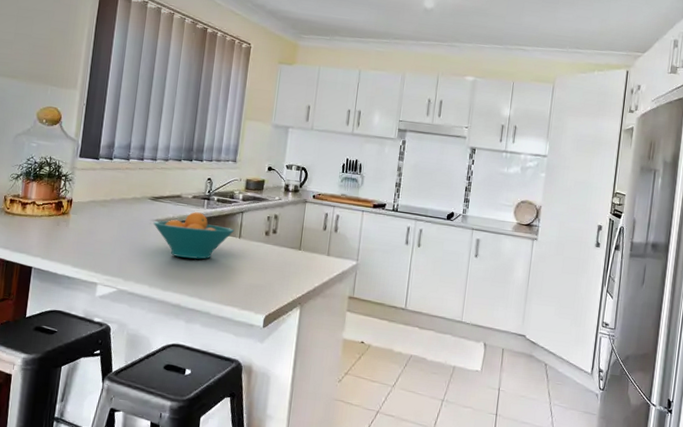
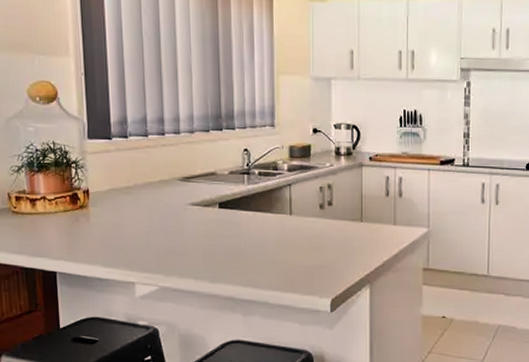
fruit bowl: present [153,212,234,260] -> none [188,190,283,245]

